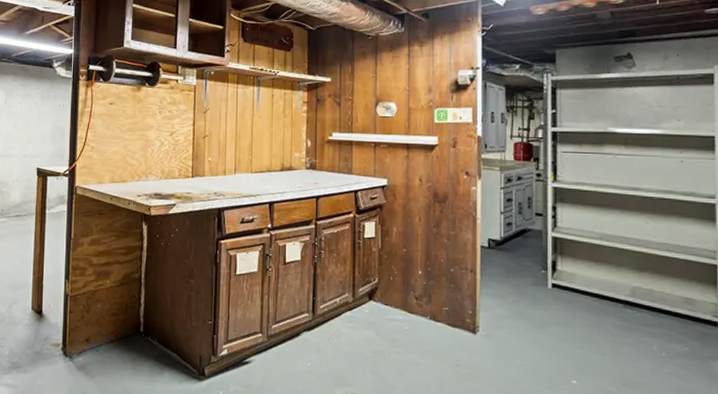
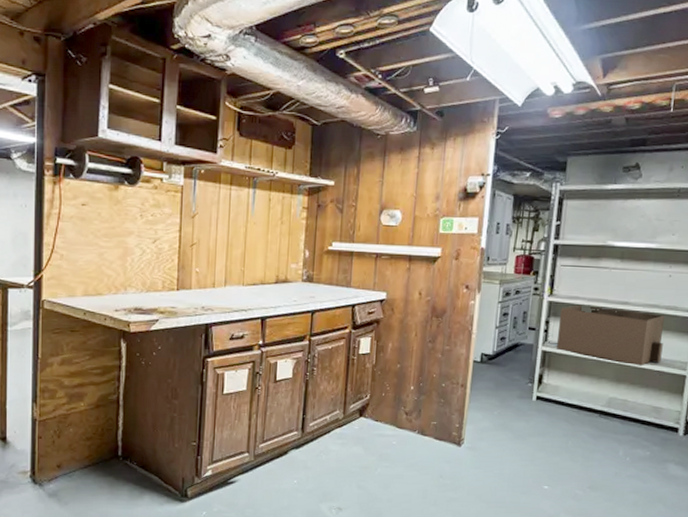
storage bin: none [566,190,686,254] -> present [556,304,664,366]

